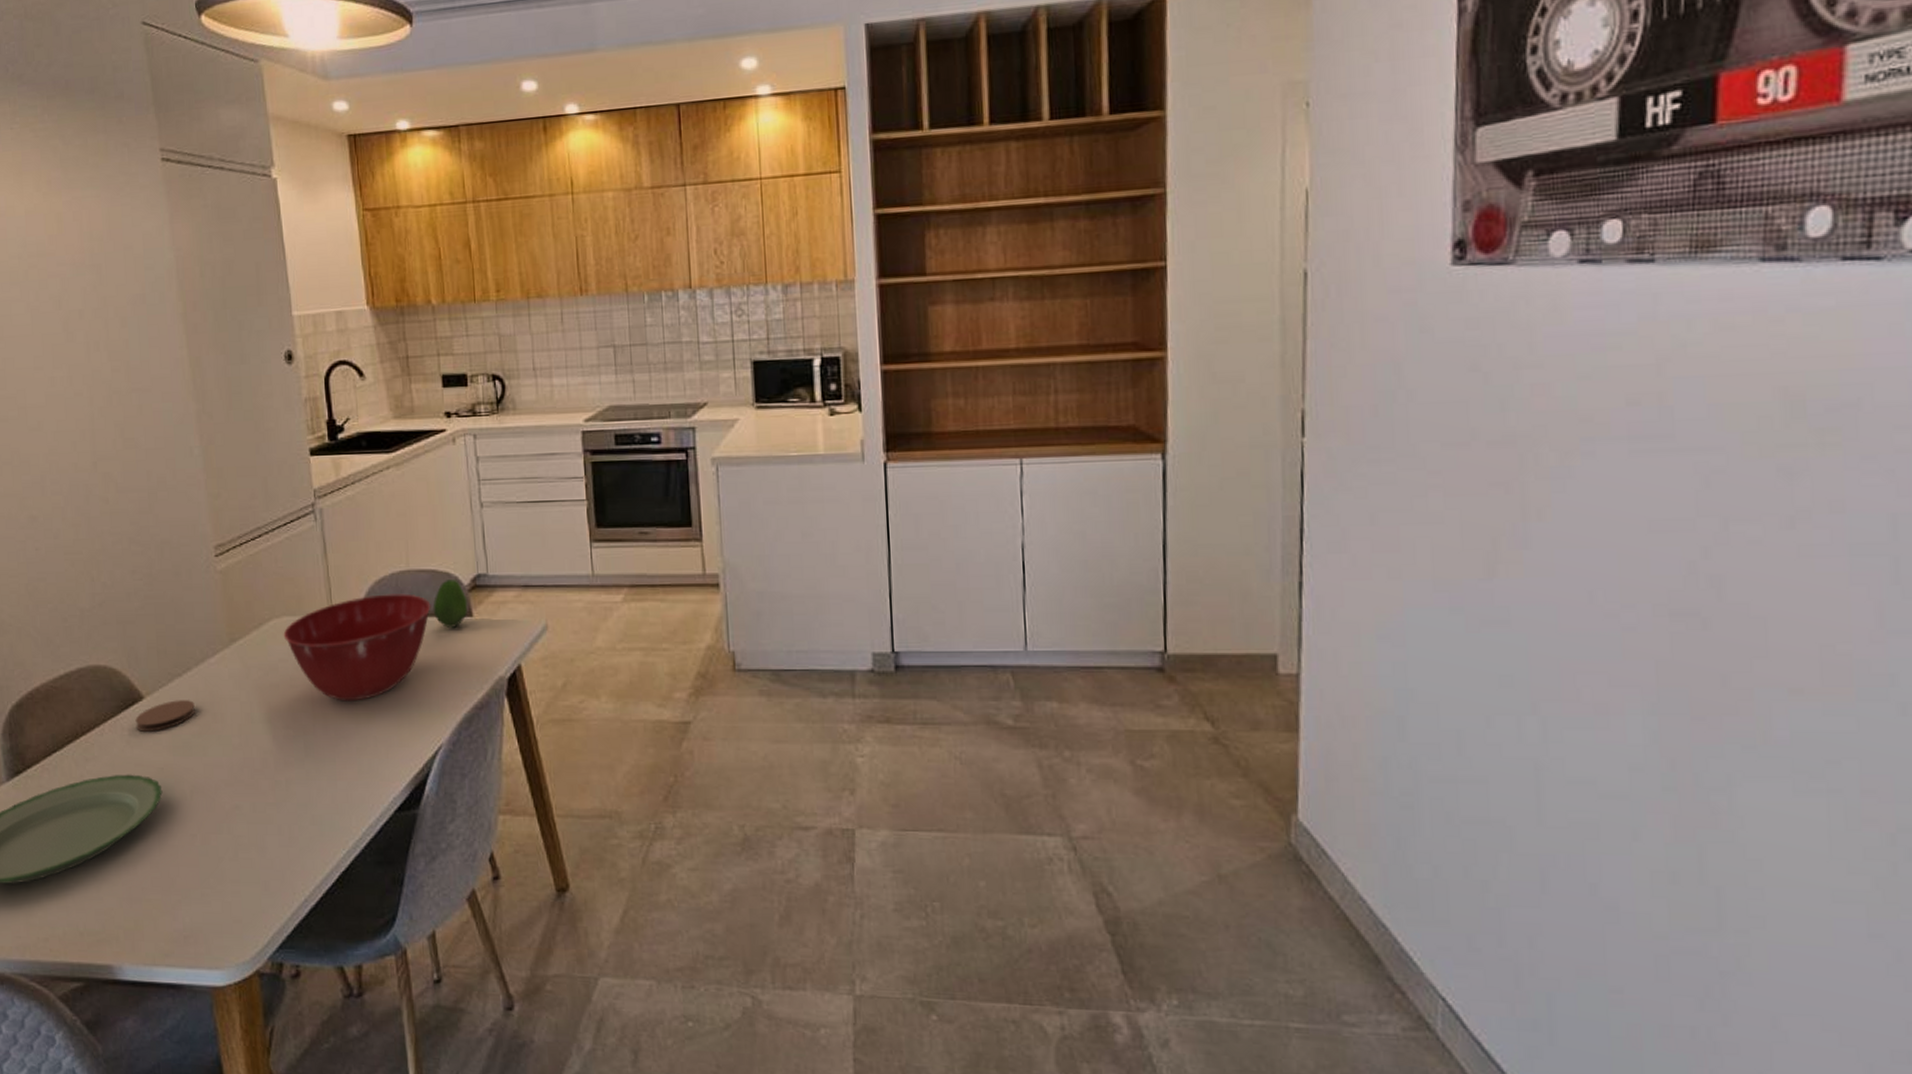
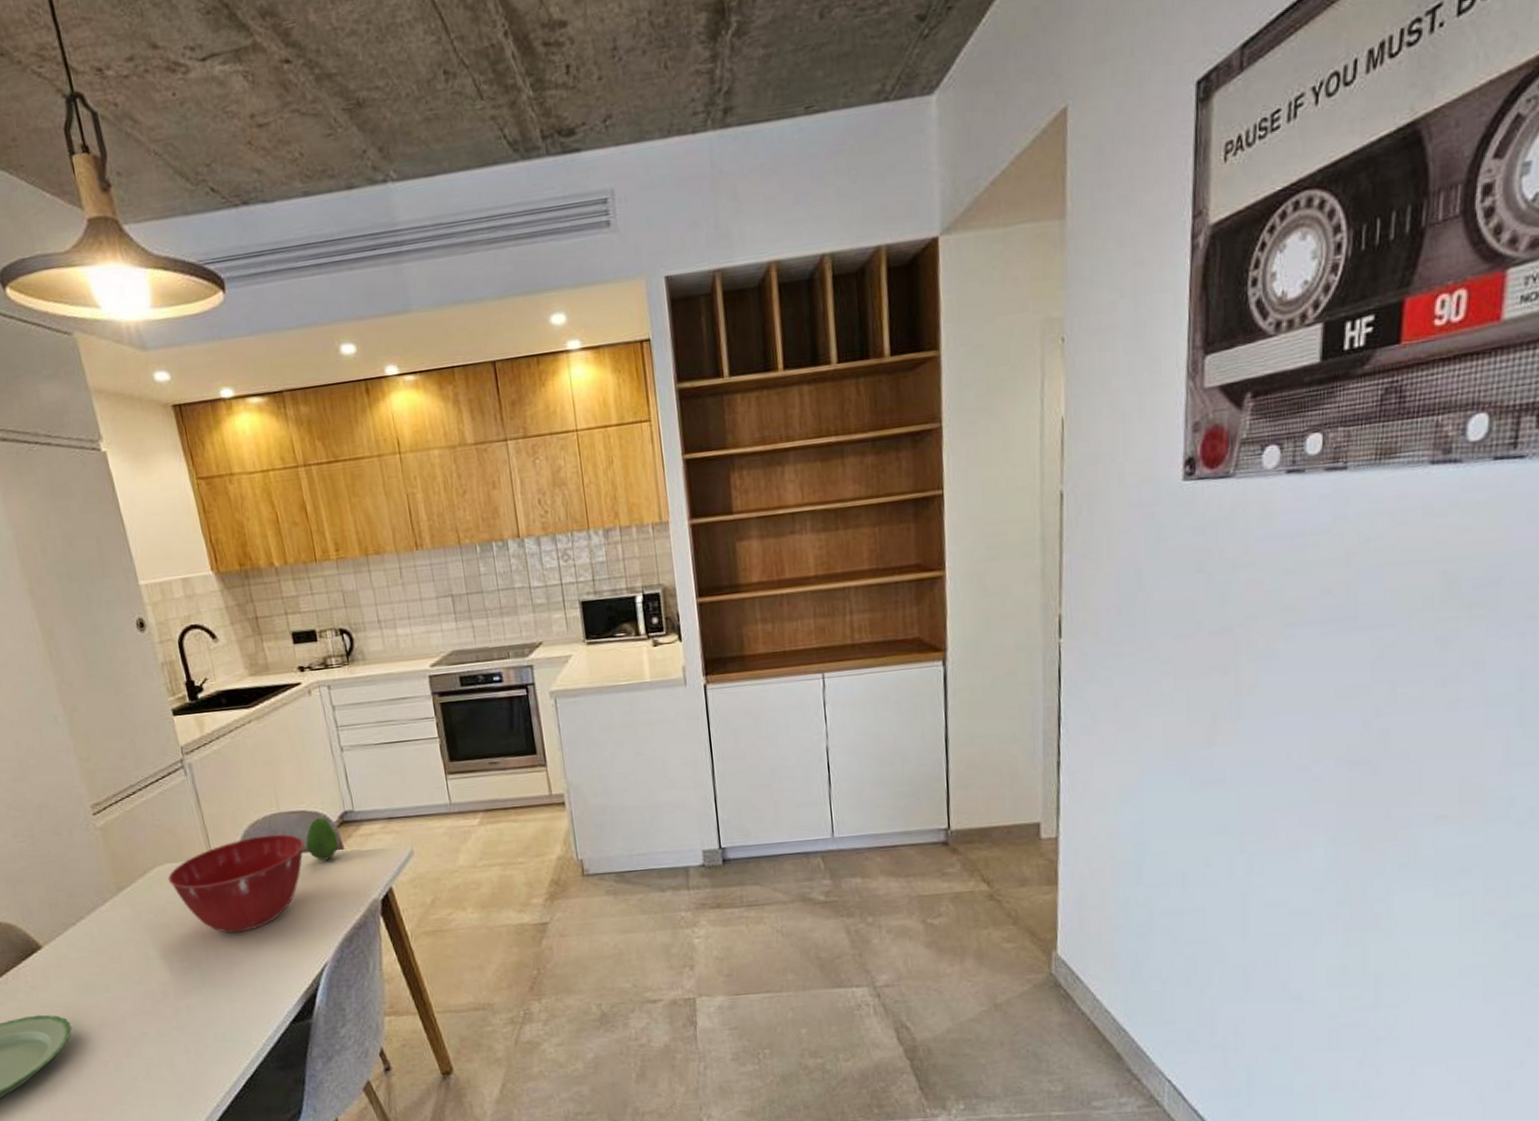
coaster: present [135,700,195,732] -> none [36,945,93,977]

